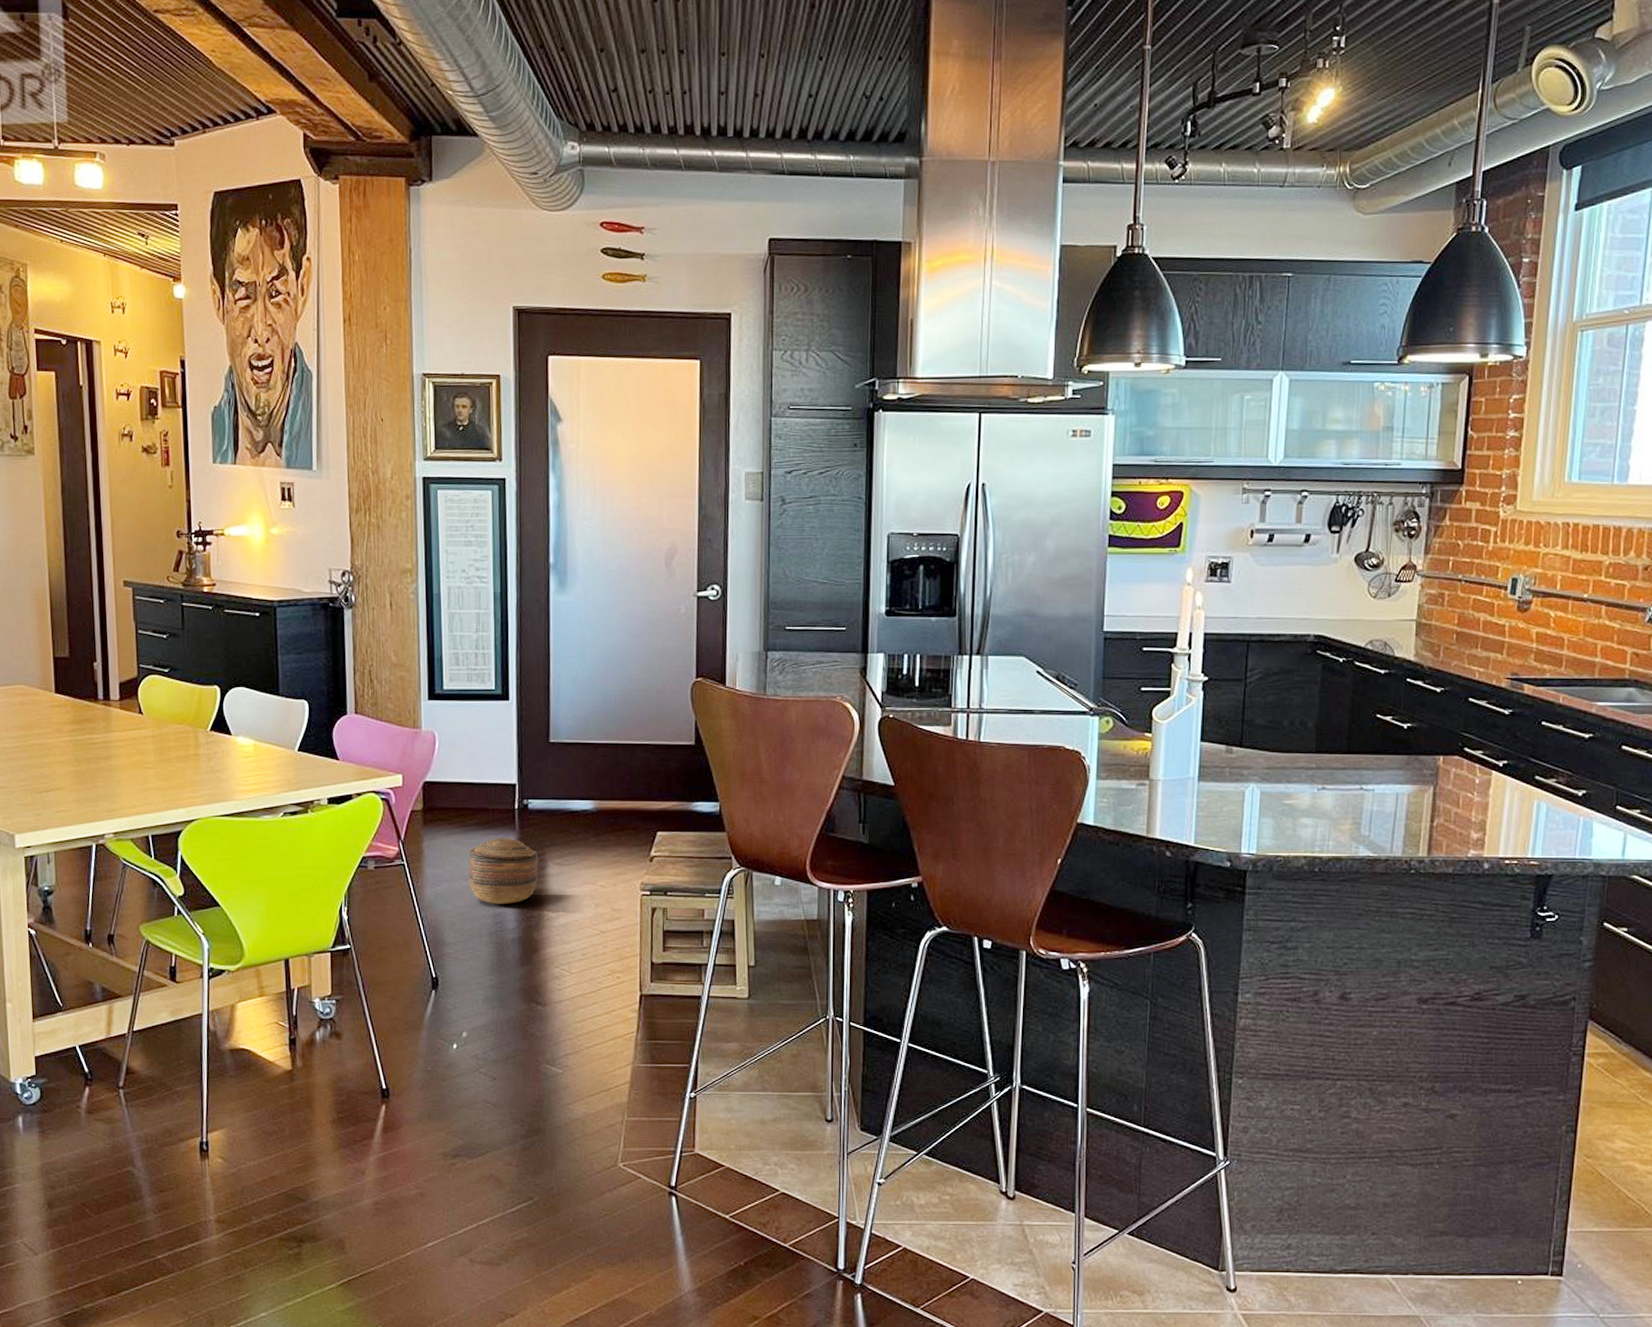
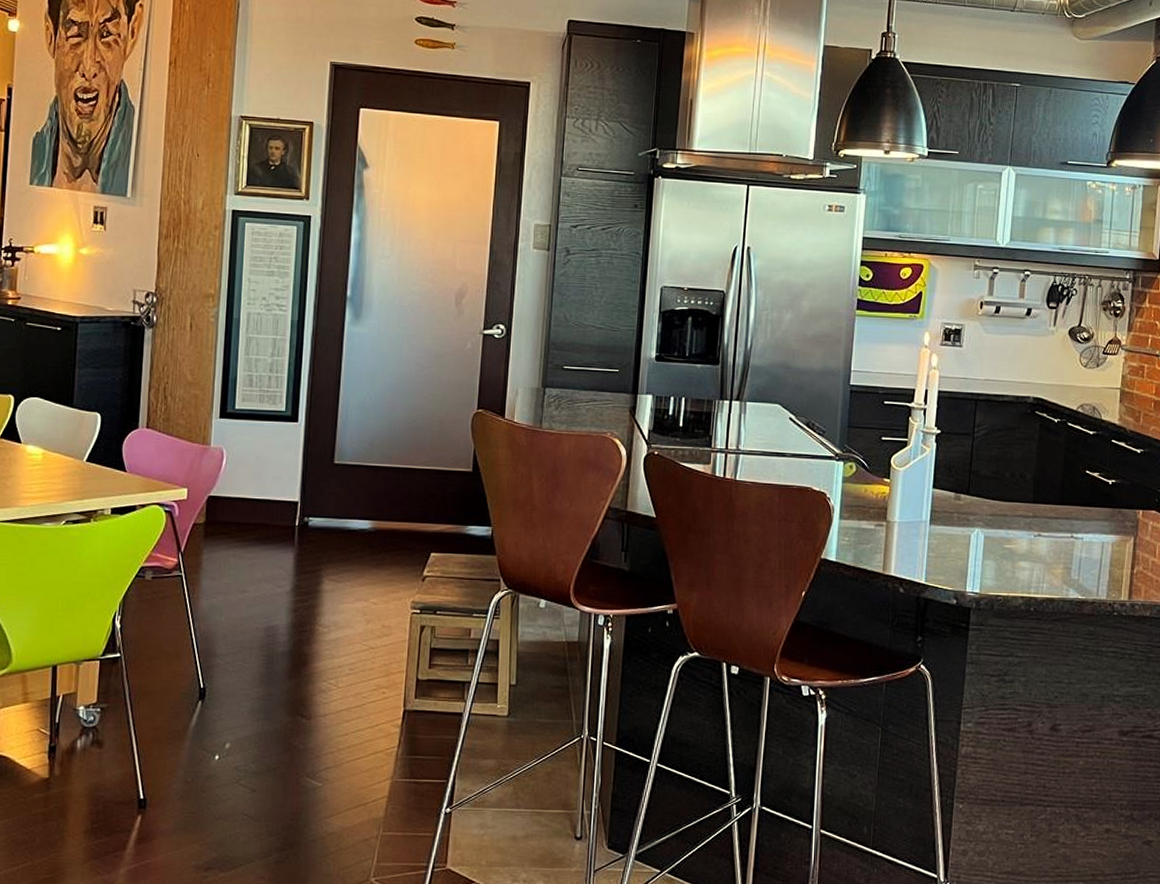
basket: present [468,838,539,905] -> none [244,553,315,619]

